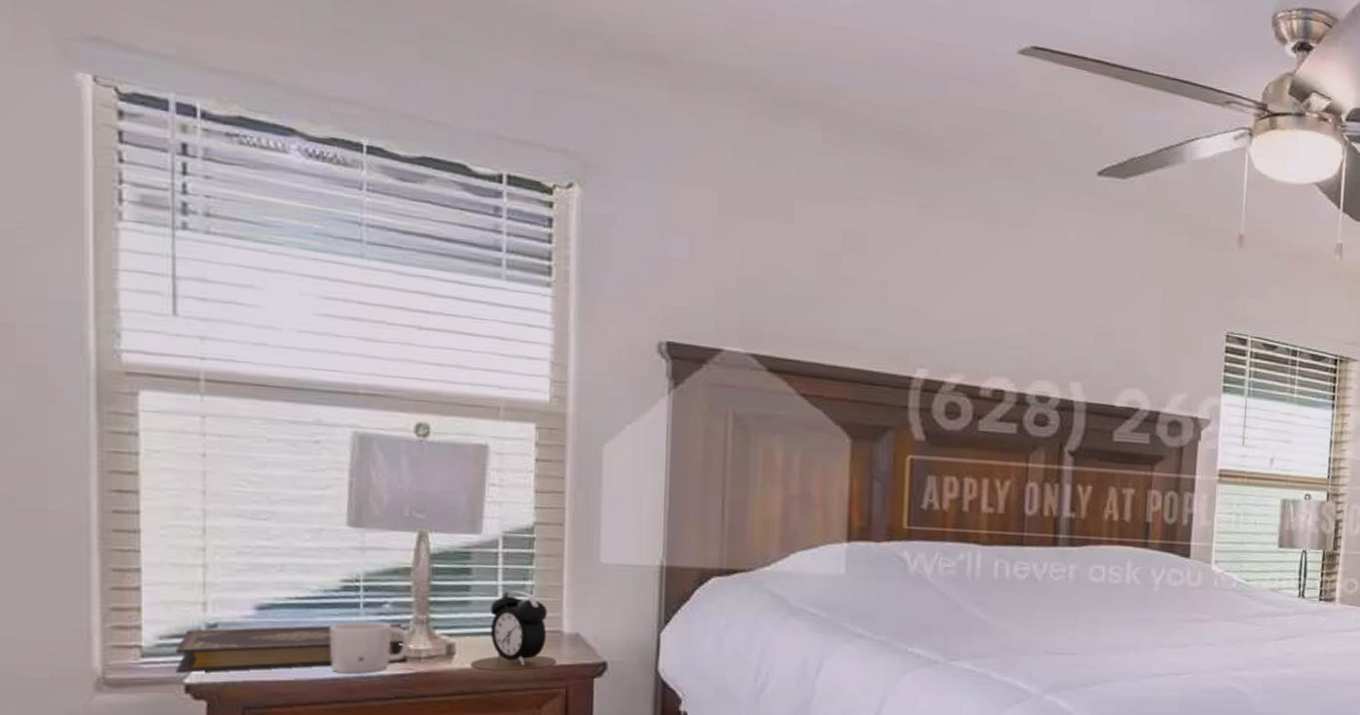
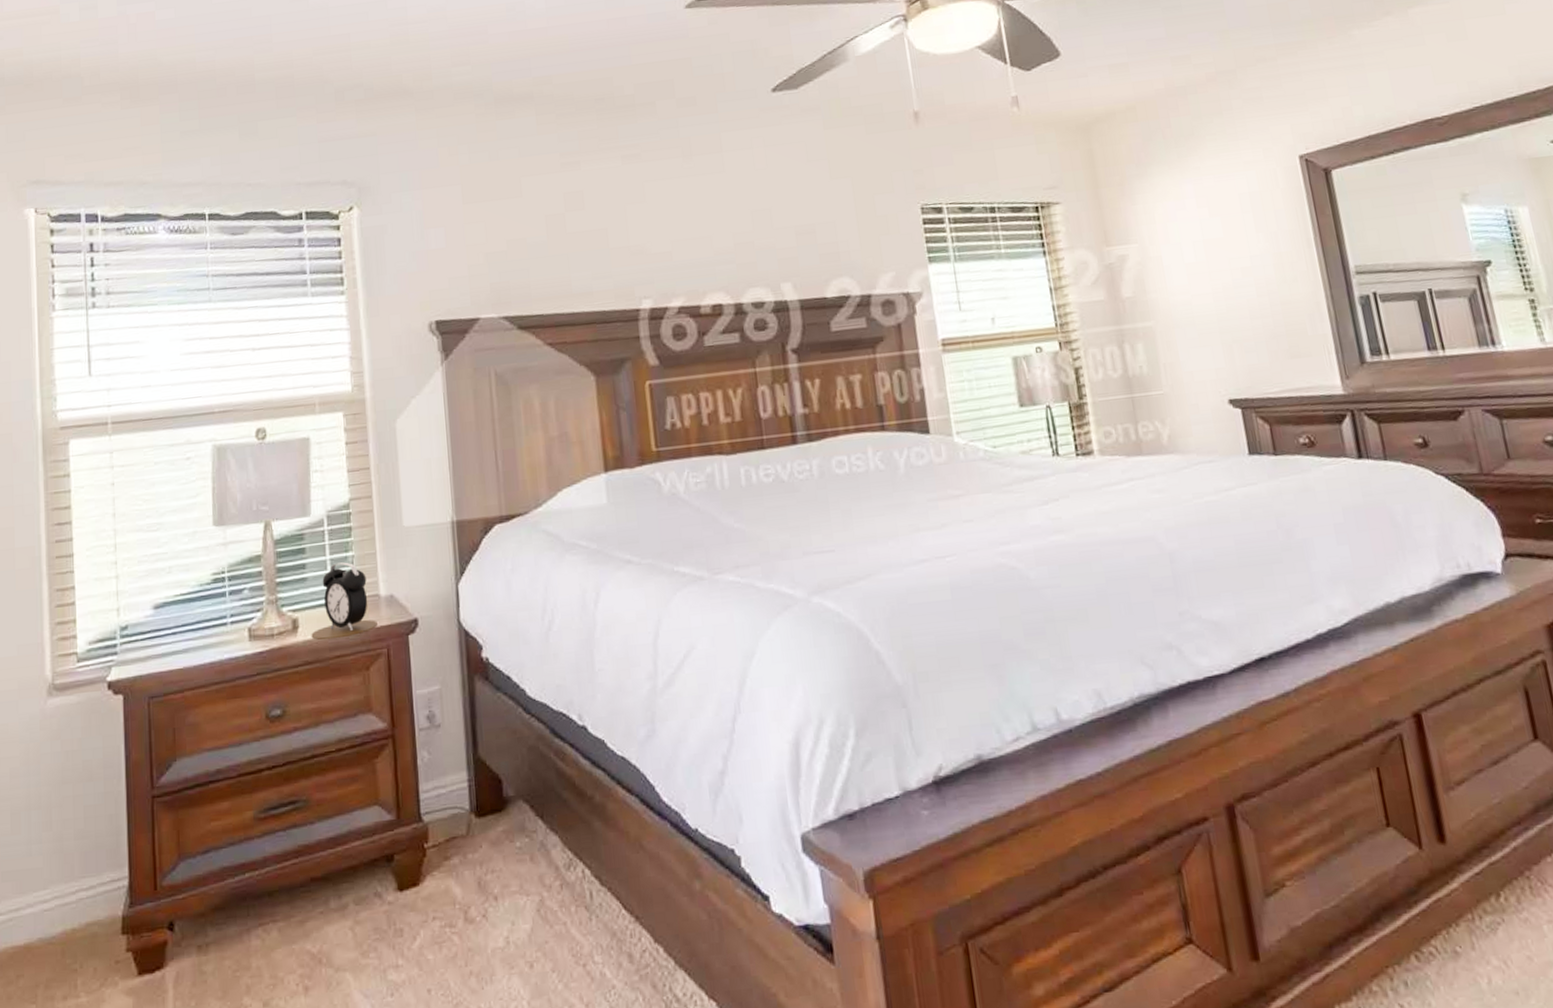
book: present [175,623,408,673] -> none [99,606,264,673]
mug: present [329,621,410,674] -> none [205,606,265,658]

